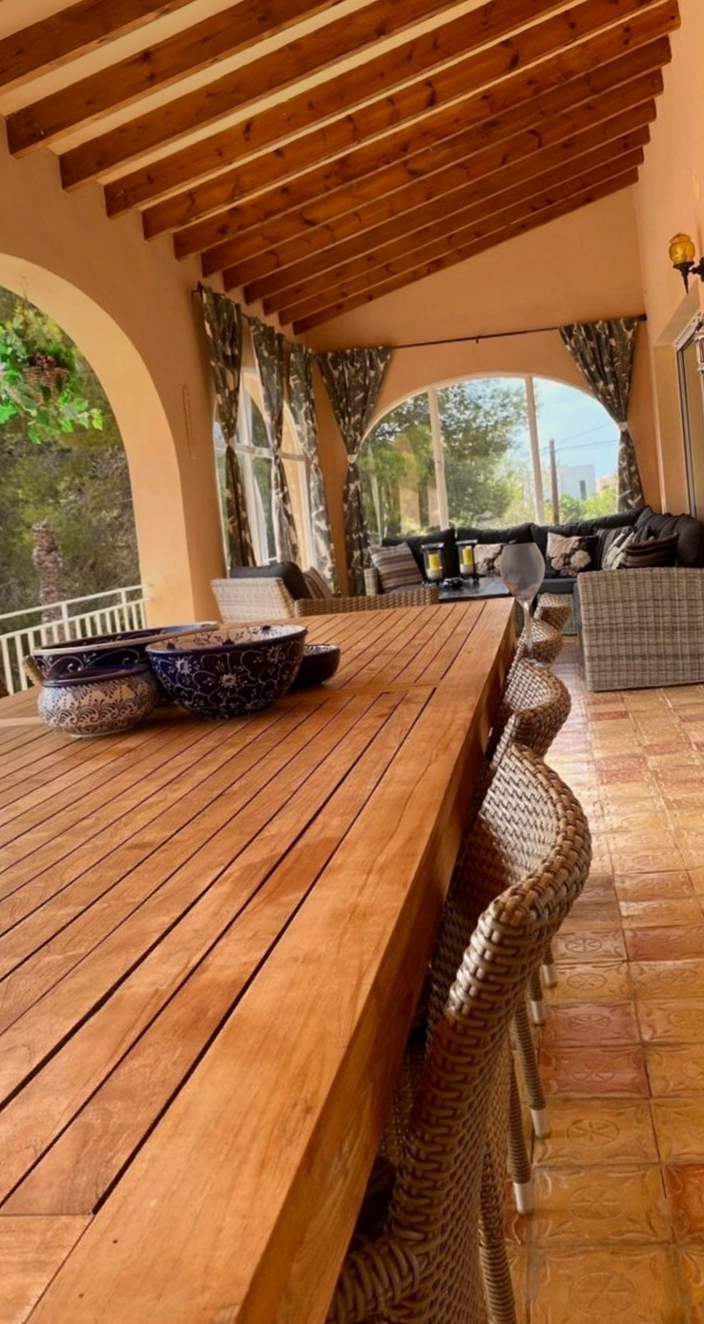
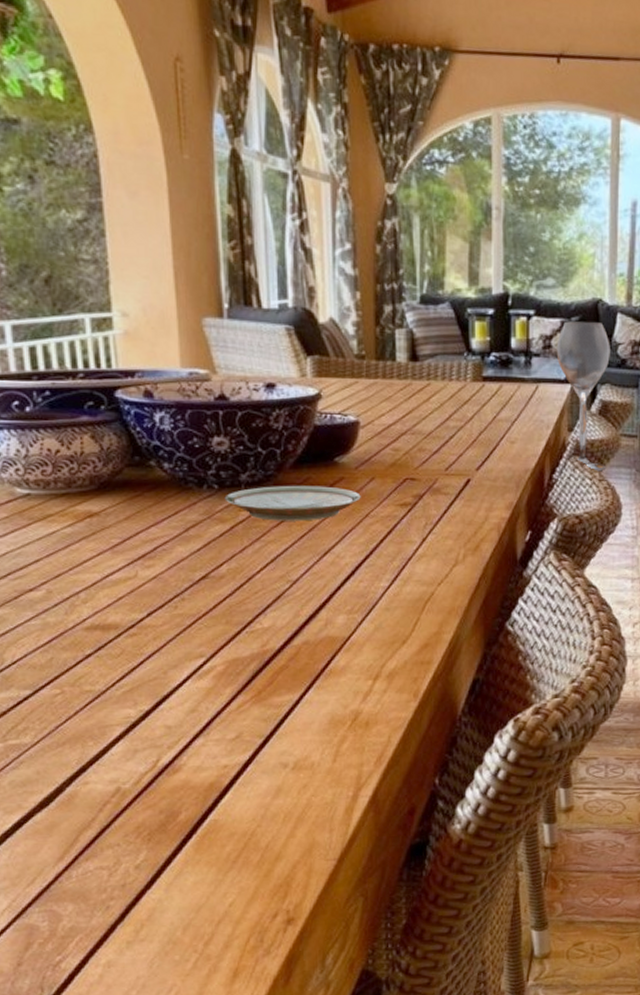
plate: none [234,706,345,741] -> present [224,485,361,521]

